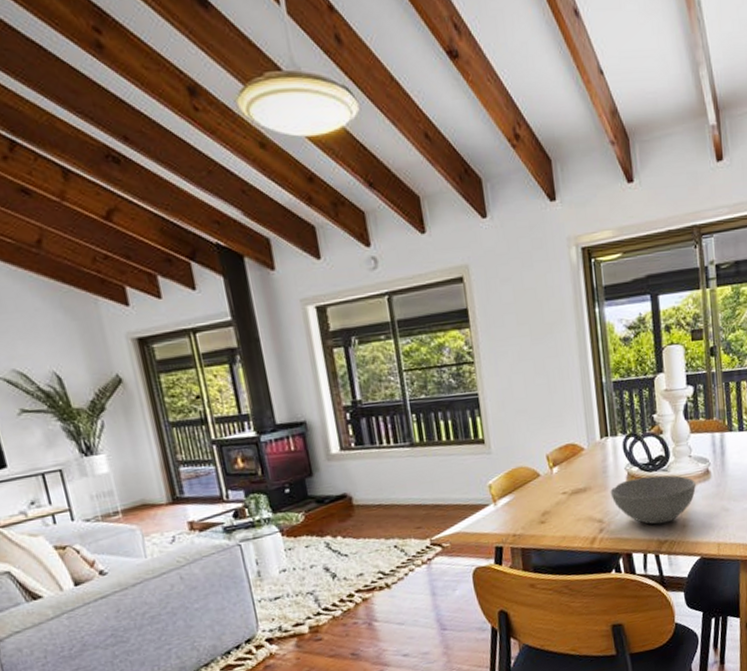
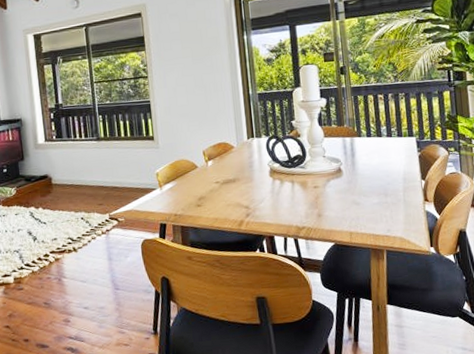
bowl: present [610,475,696,525] -> none [255,171,330,213]

